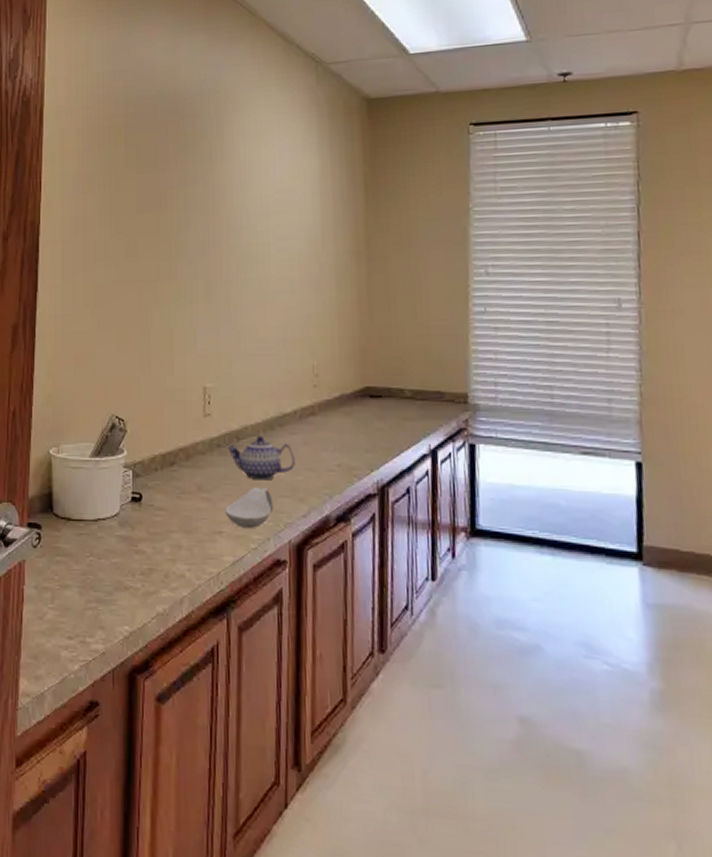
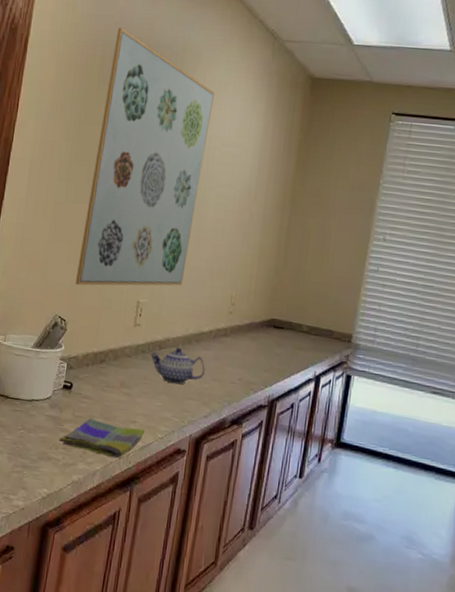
wall art: none [129,80,258,376] -> present [75,27,215,286]
dish towel: none [135,533,234,580] -> present [59,418,144,459]
spoon rest: present [225,487,274,528] -> none [141,388,182,422]

